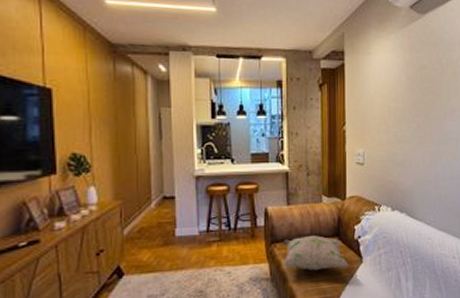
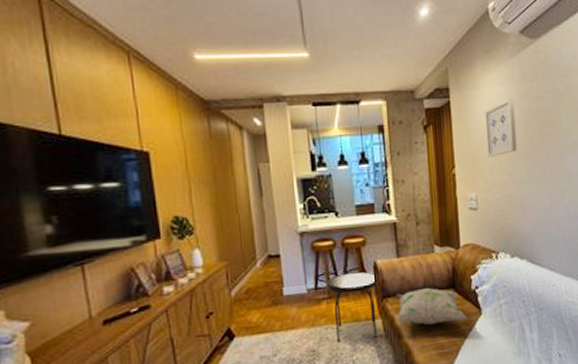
side table: none [217,217,267,284] -> present [325,271,378,343]
wall art: none [374,65,402,118] -> present [484,98,517,158]

